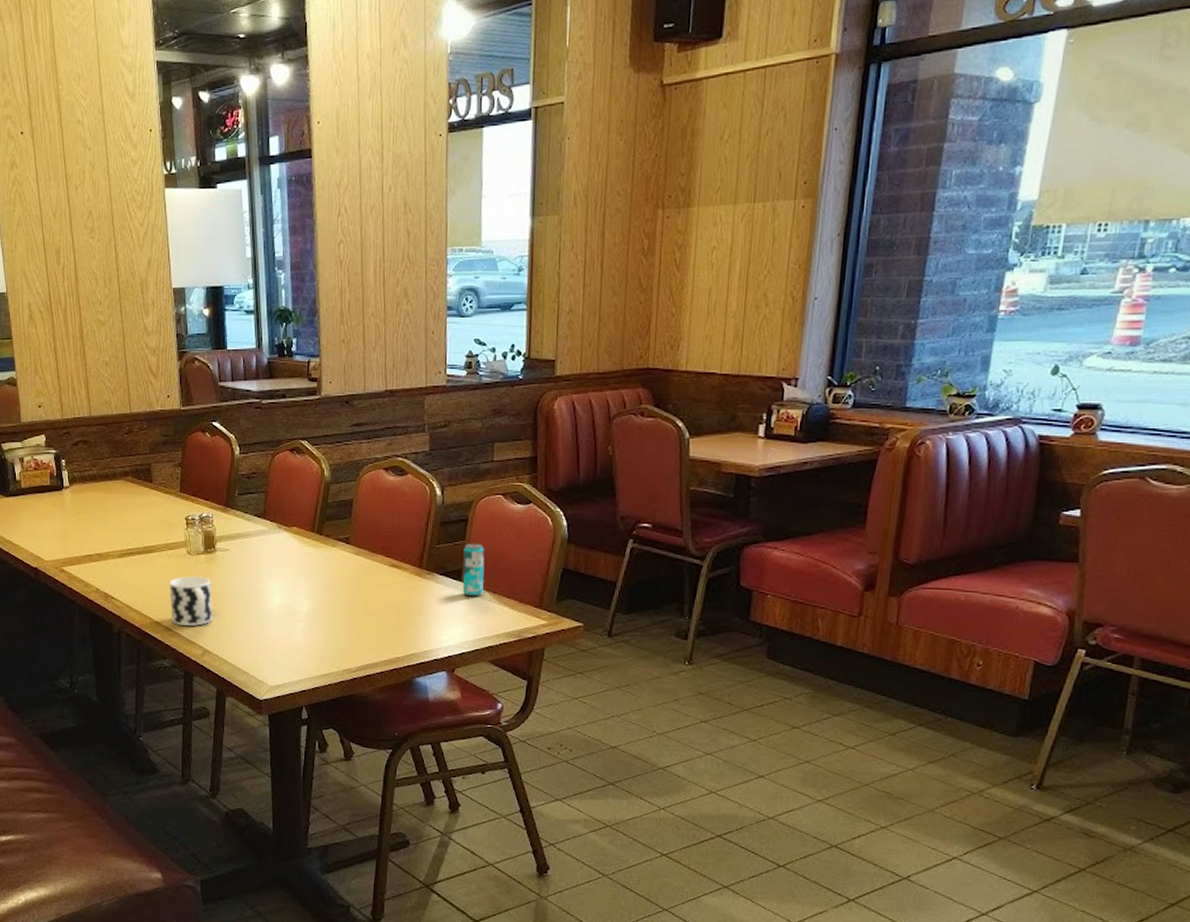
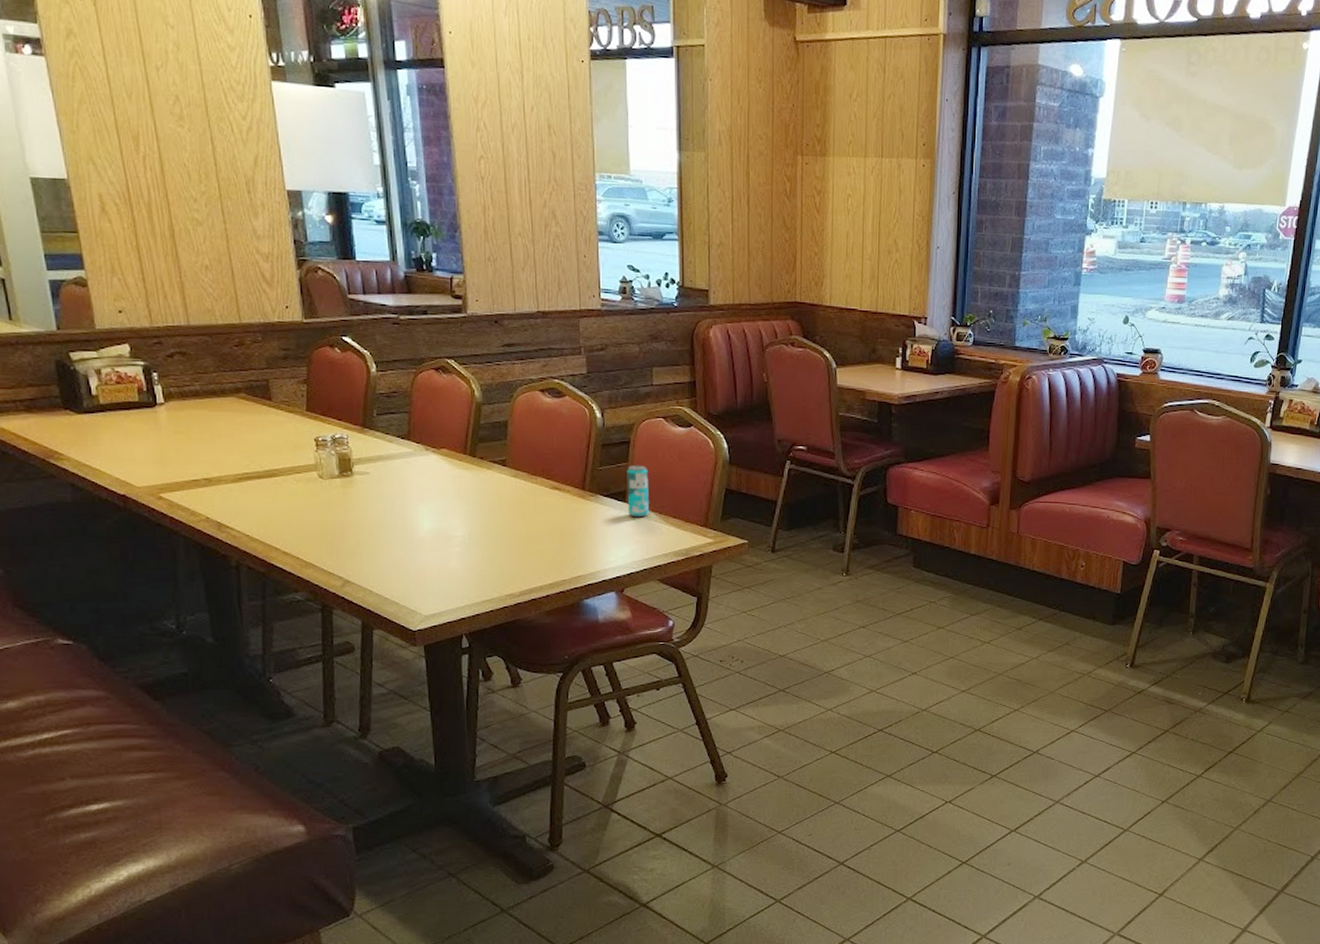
cup: present [169,576,213,627] -> none [298,502,354,556]

